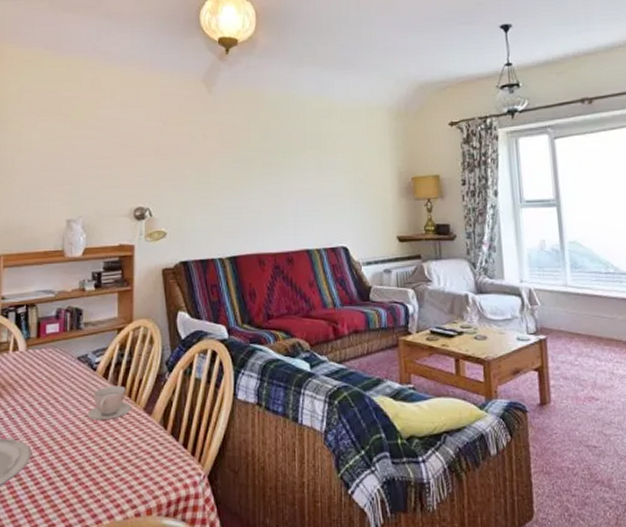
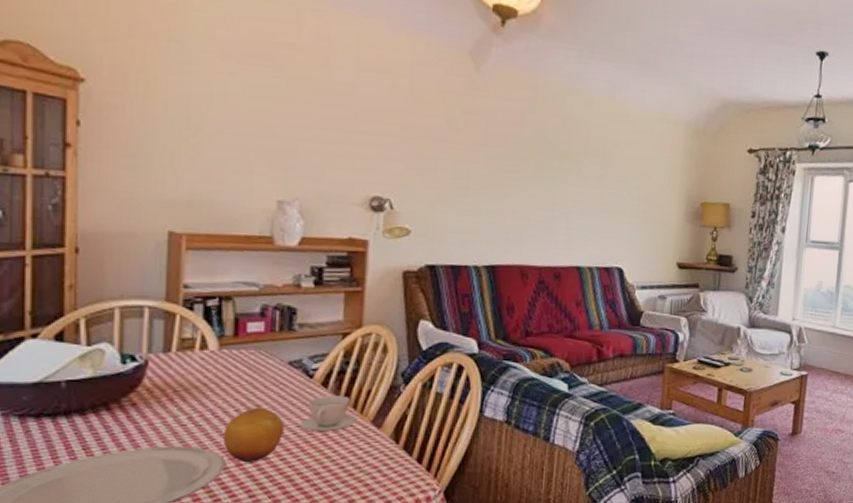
fruit: none [29,400,75,452] -> present [222,407,284,463]

